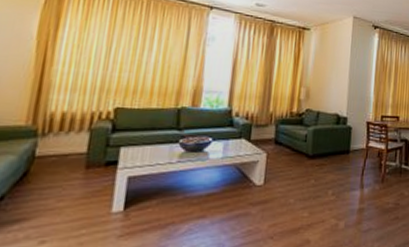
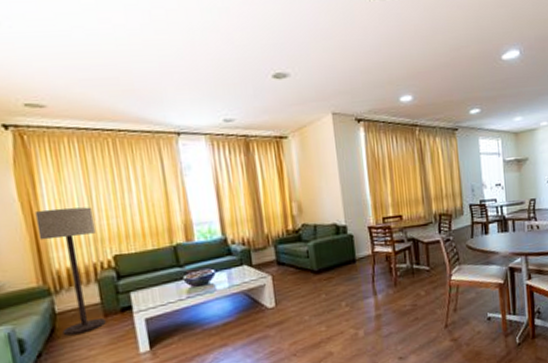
floor lamp: none [35,51,108,182] -> present [34,207,106,336]

